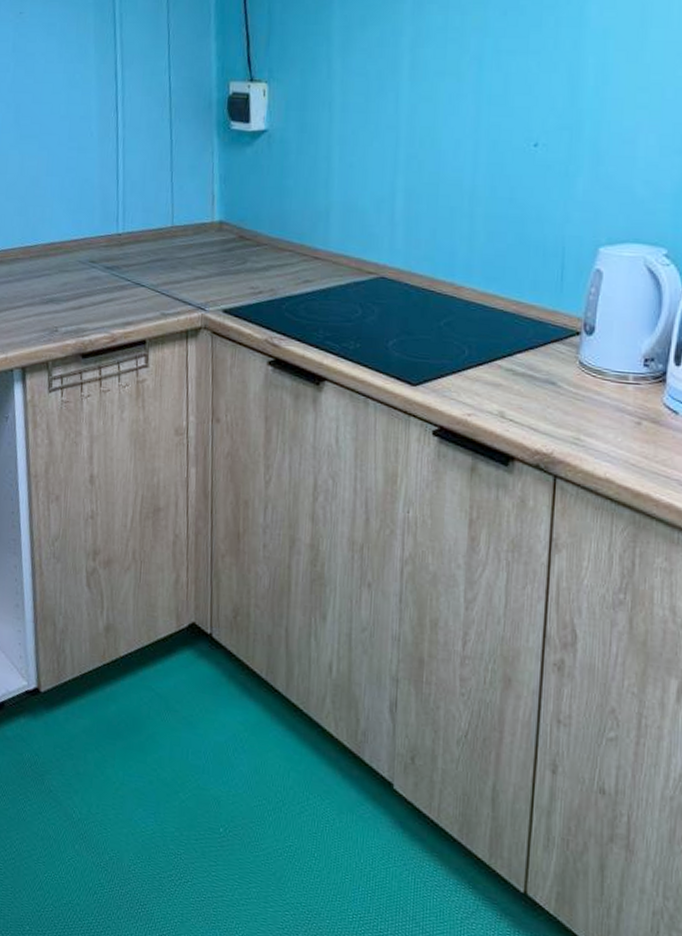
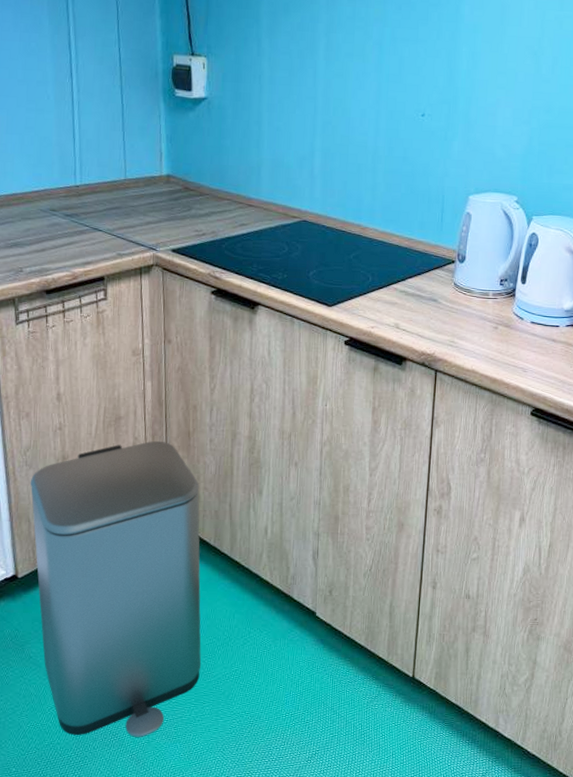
pedal bin: none [57,540,250,915] -> present [30,440,202,737]

